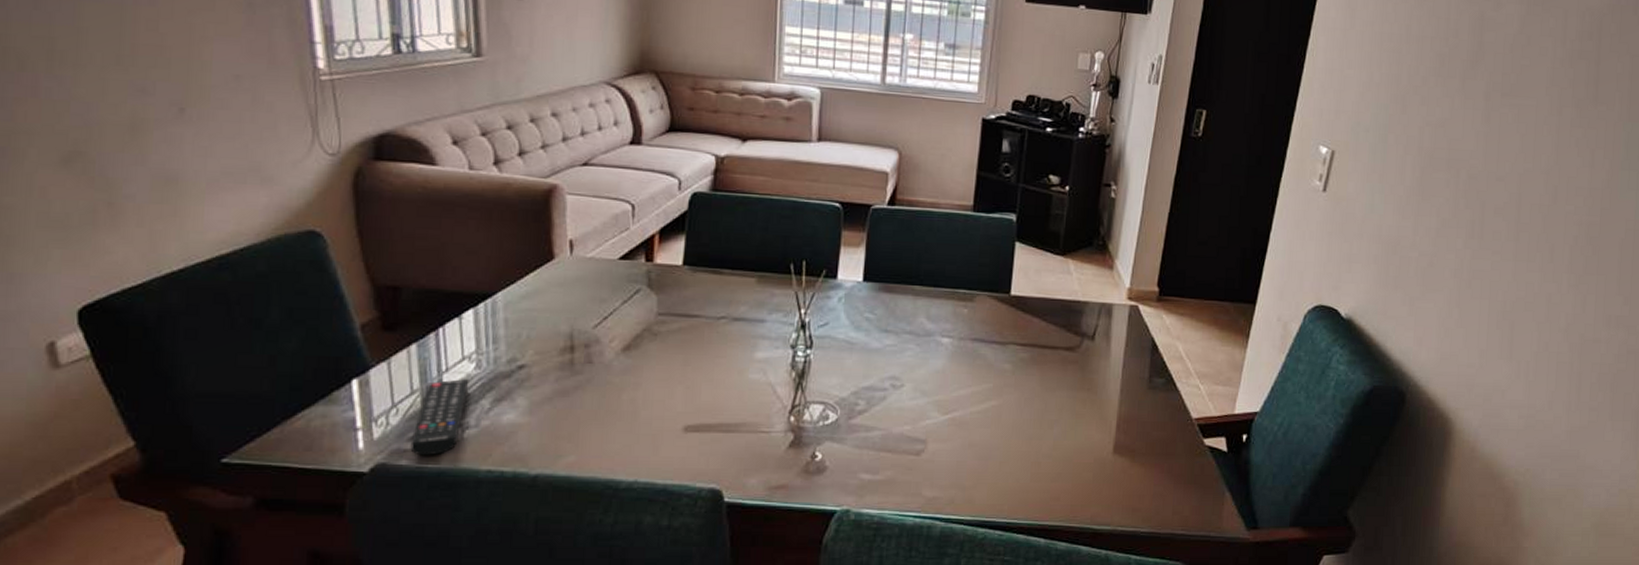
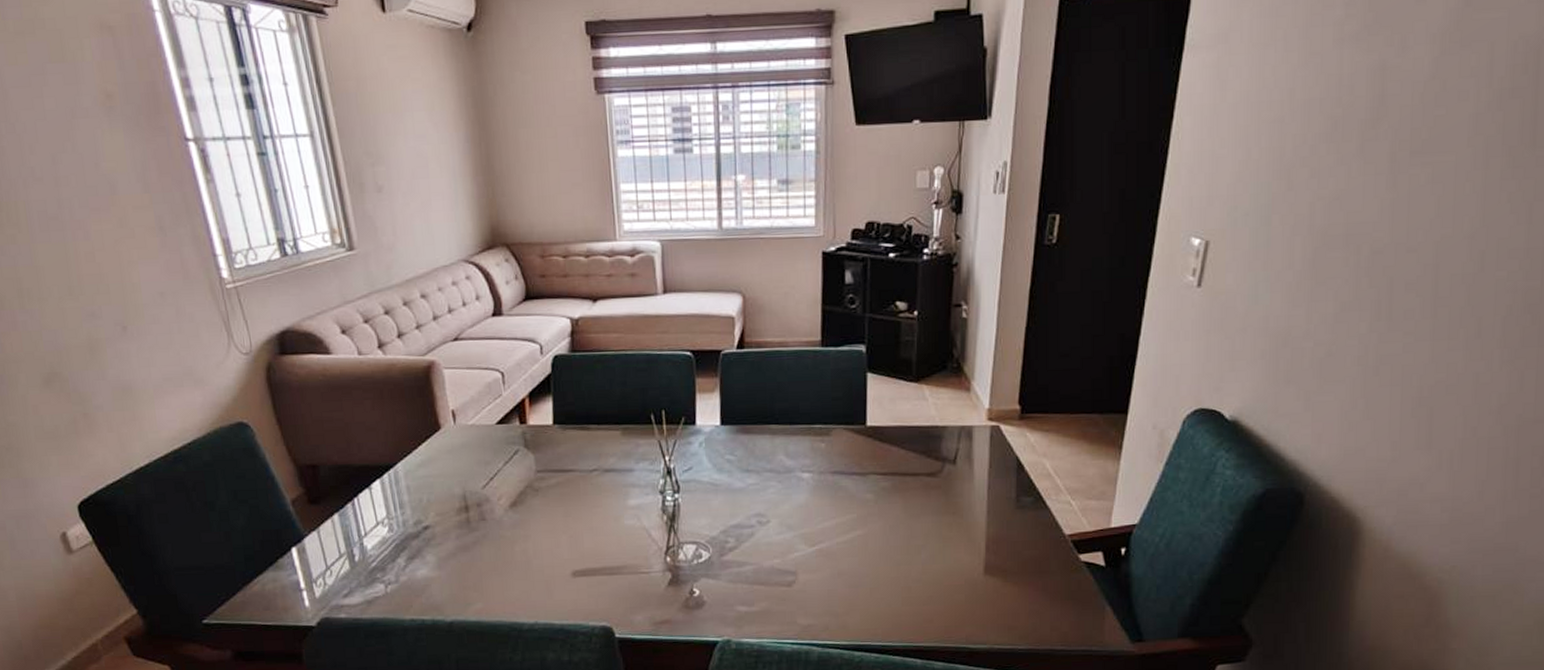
remote control: present [410,379,469,456] -> none [345,541,386,610]

